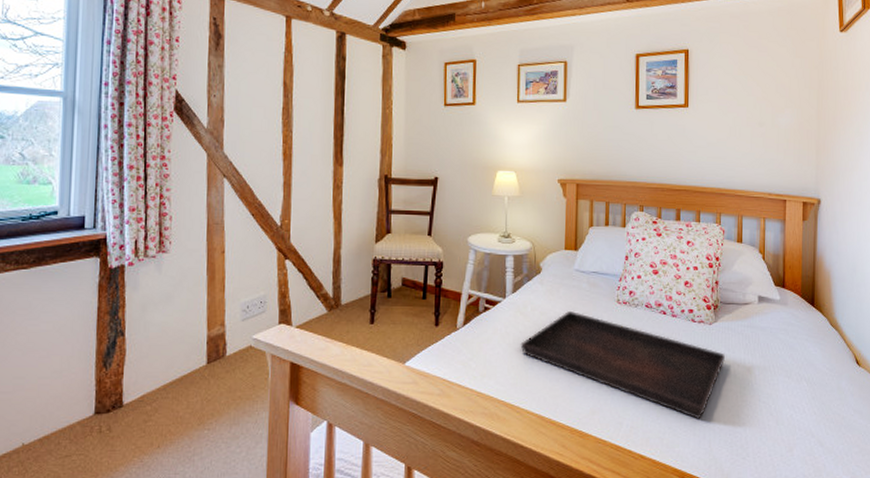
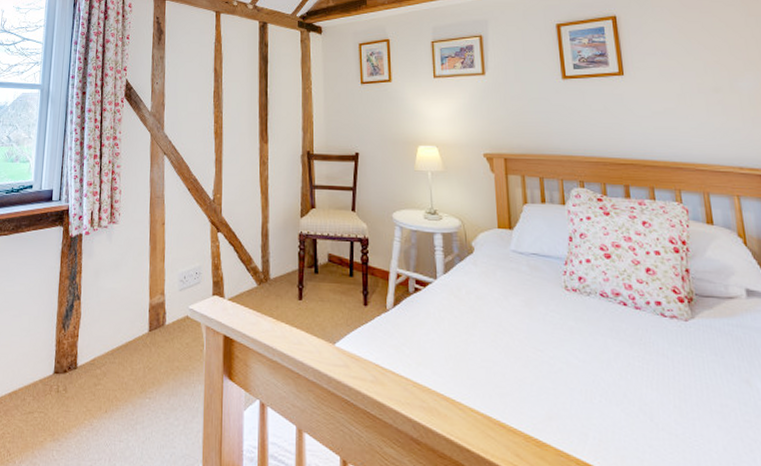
serving tray: present [520,311,725,419] -> none [457,297,712,439]

